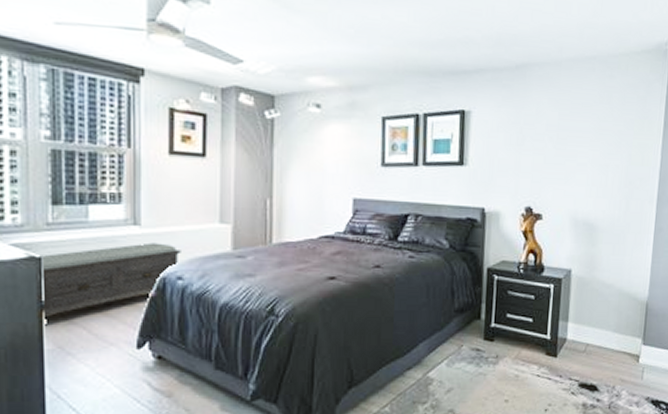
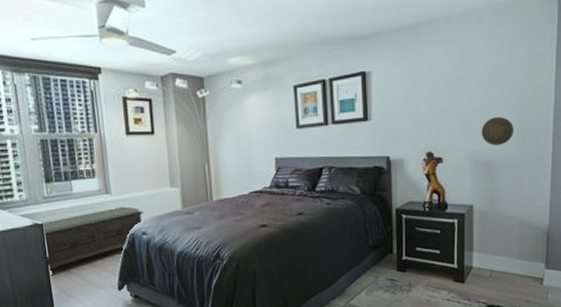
decorative plate: none [584,174,619,206] -> present [481,116,515,146]

